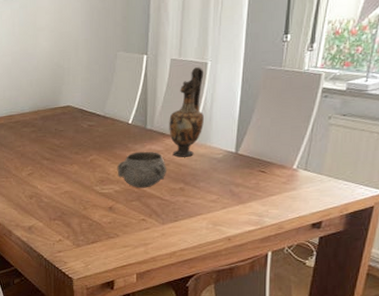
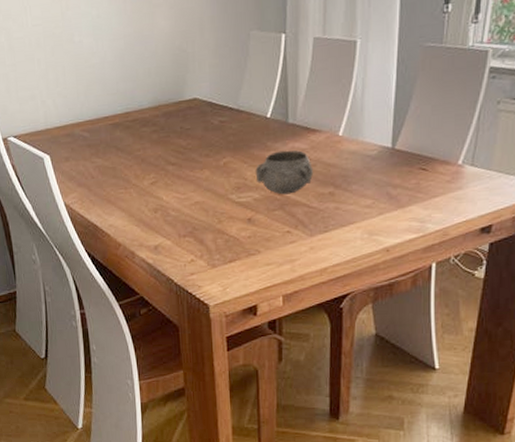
vase: present [169,67,204,157] -> none [314,46,354,156]

